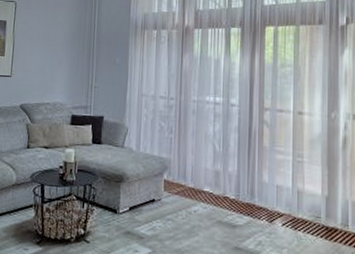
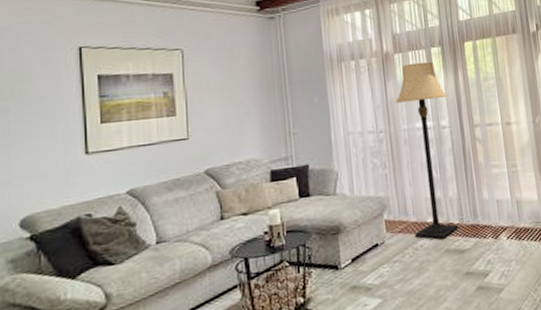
lamp: none [190,39,242,210] -> present [396,61,459,240]

